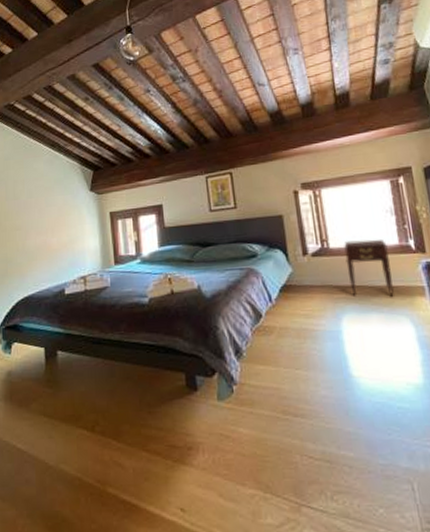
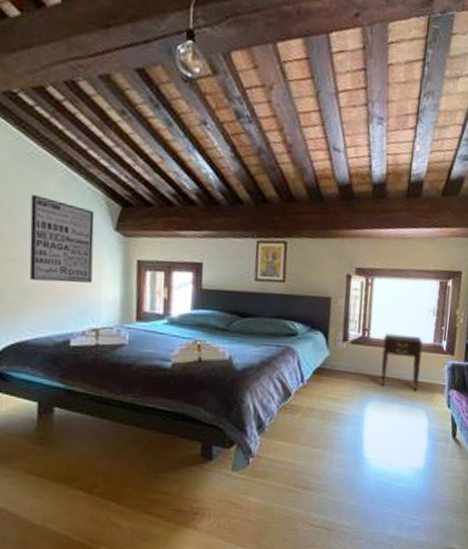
wall art: none [28,175,77,243] -> present [29,195,95,283]

